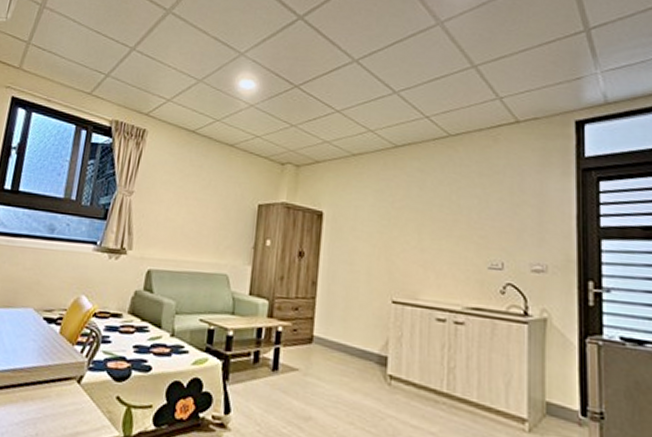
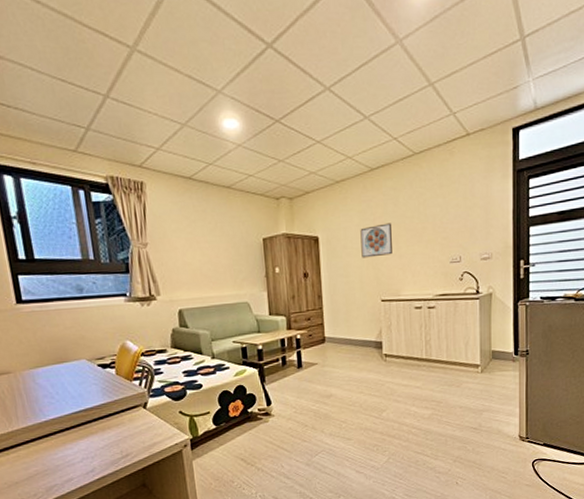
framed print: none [373,208,414,247] -> present [360,223,392,258]

